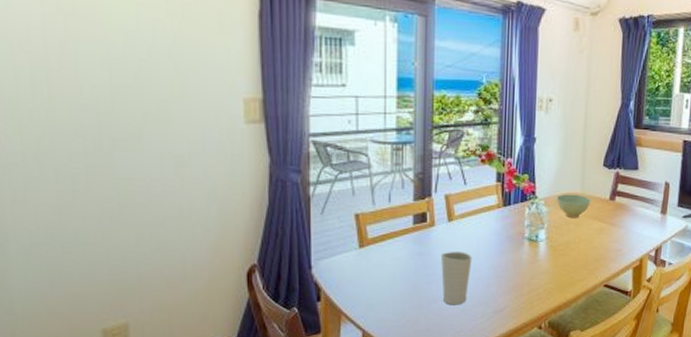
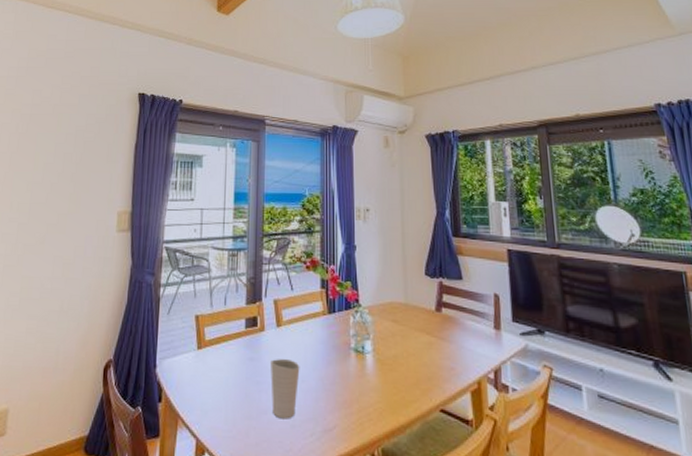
bowl: present [556,194,592,219] -> none [380,303,417,330]

